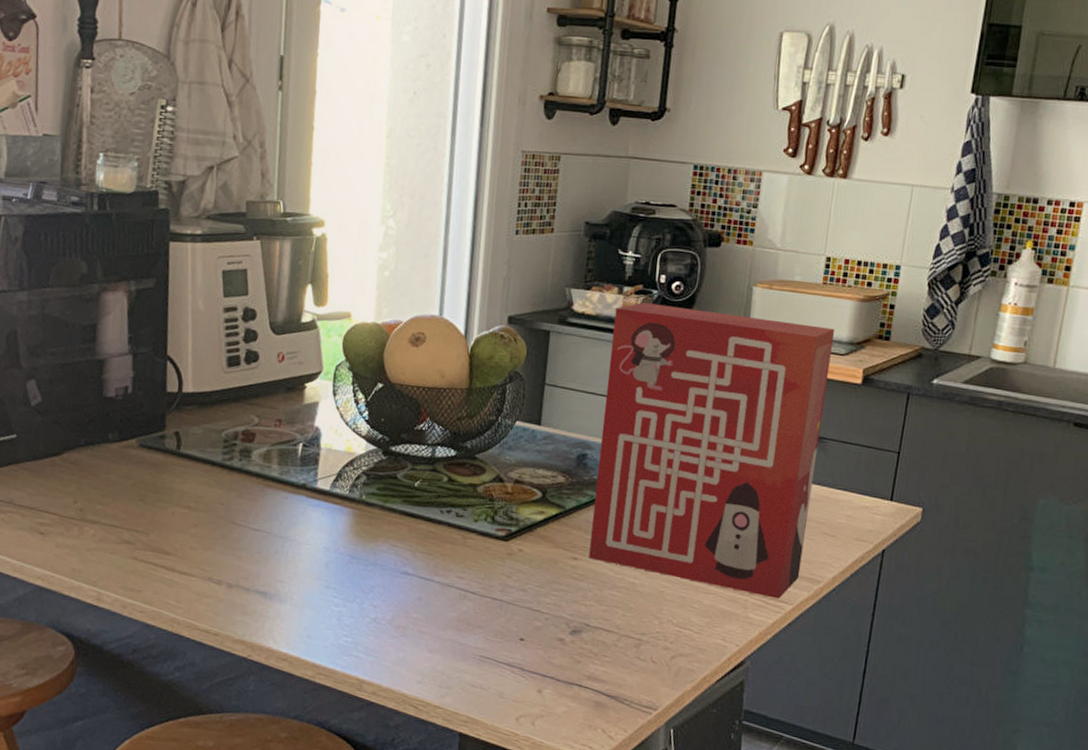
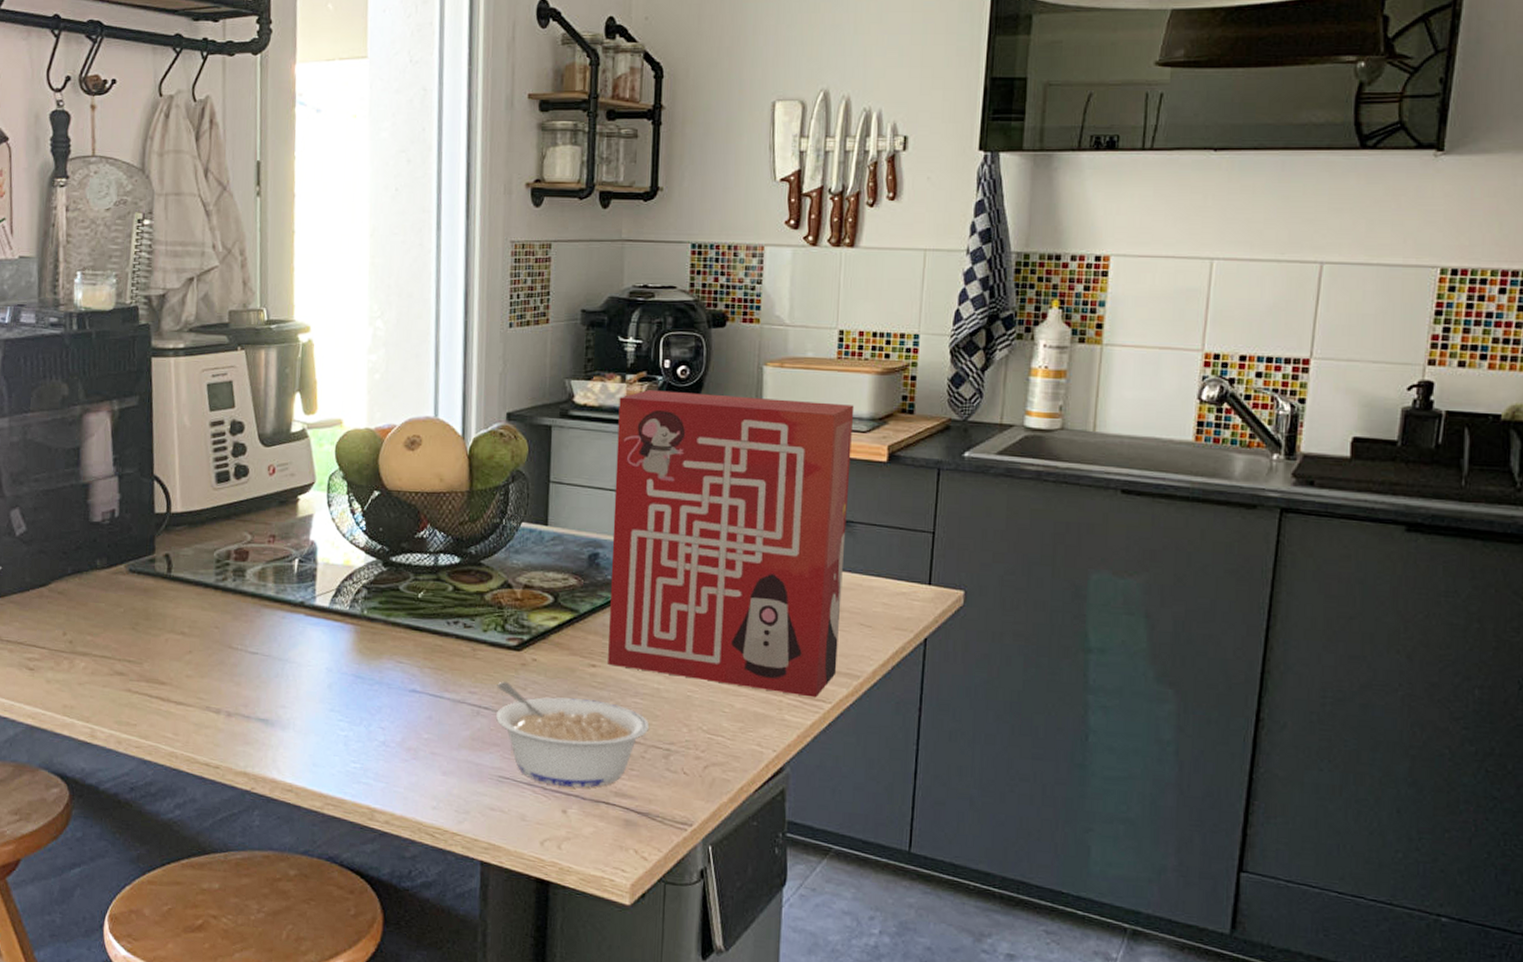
legume: none [480,568,624,670] -> present [495,681,650,788]

